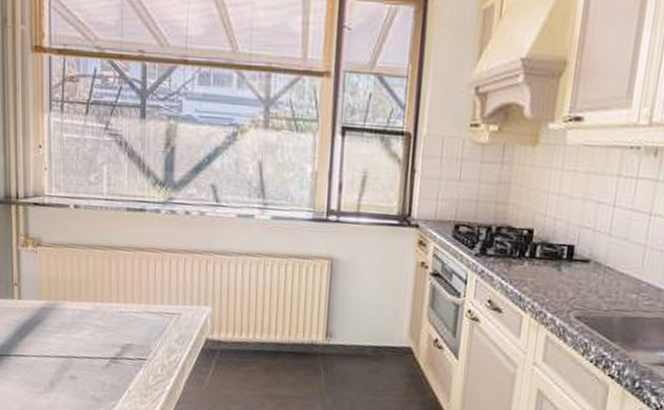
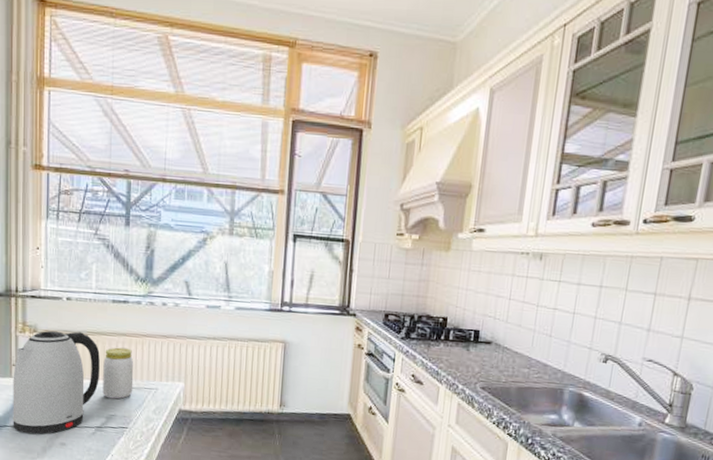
kettle: none [15,244,113,366] -> present [13,330,100,435]
jar: none [117,264,153,326] -> present [103,347,134,399]

